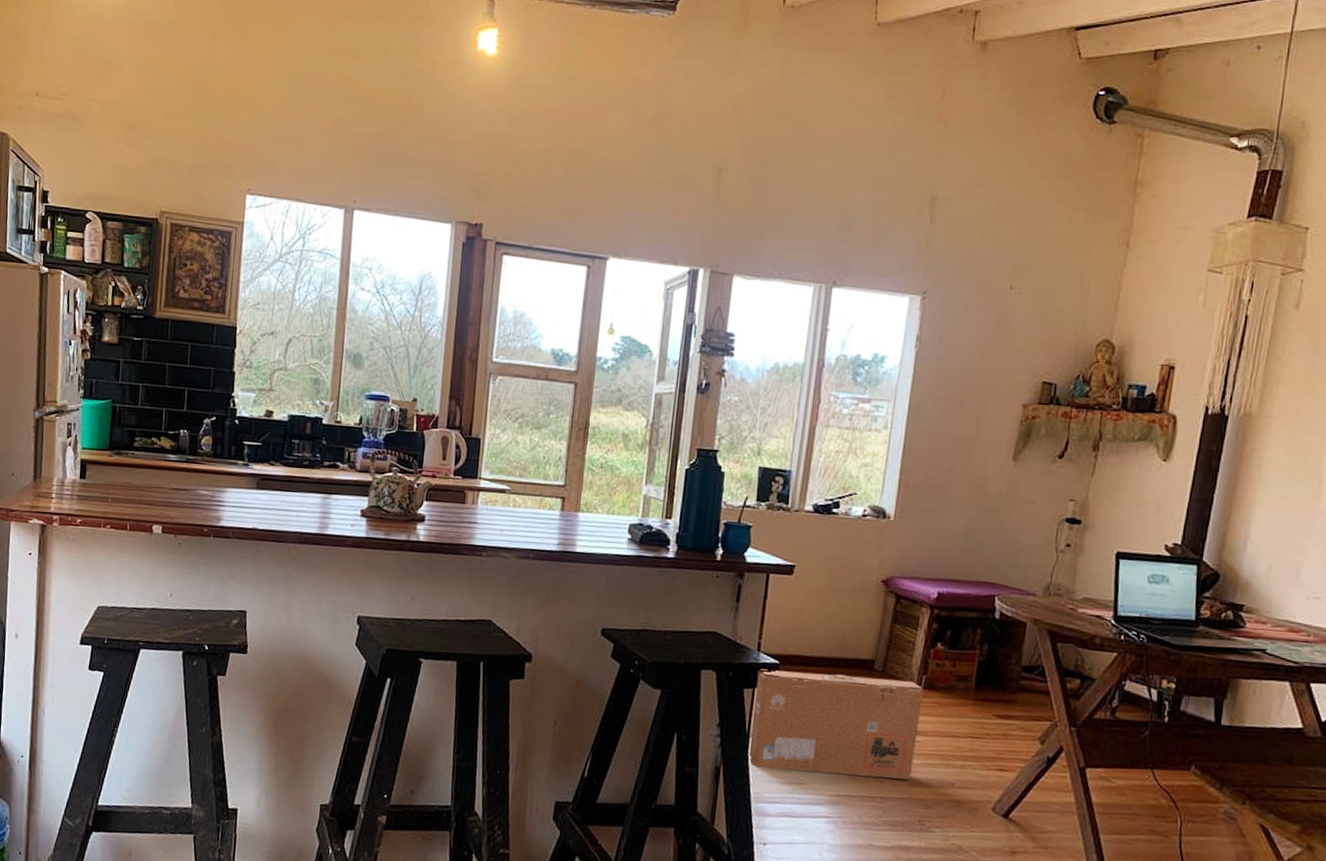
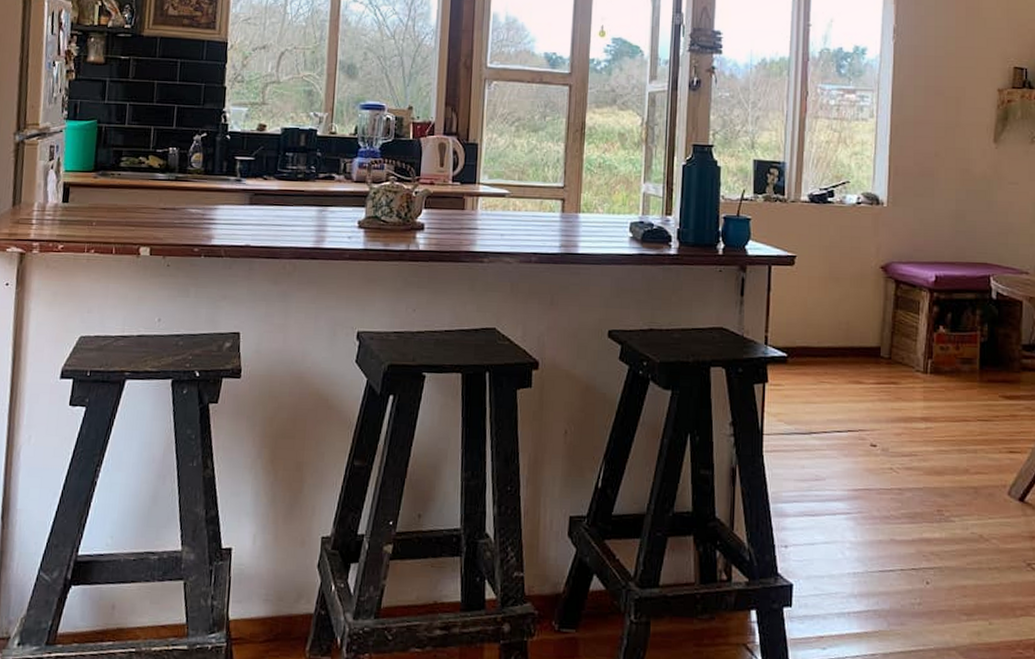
cardboard box: present [747,669,923,780] -> none [762,363,930,469]

